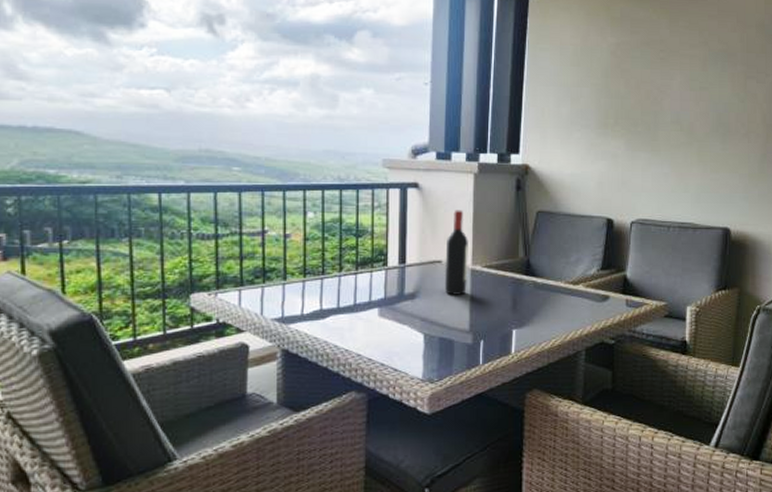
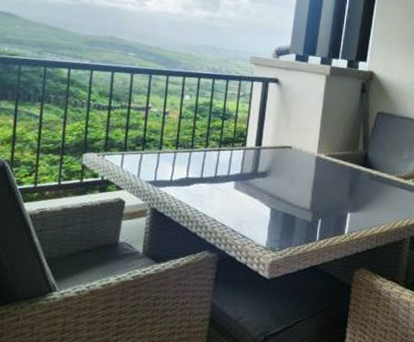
wine bottle: present [444,210,468,295] -> none [292,104,316,178]

